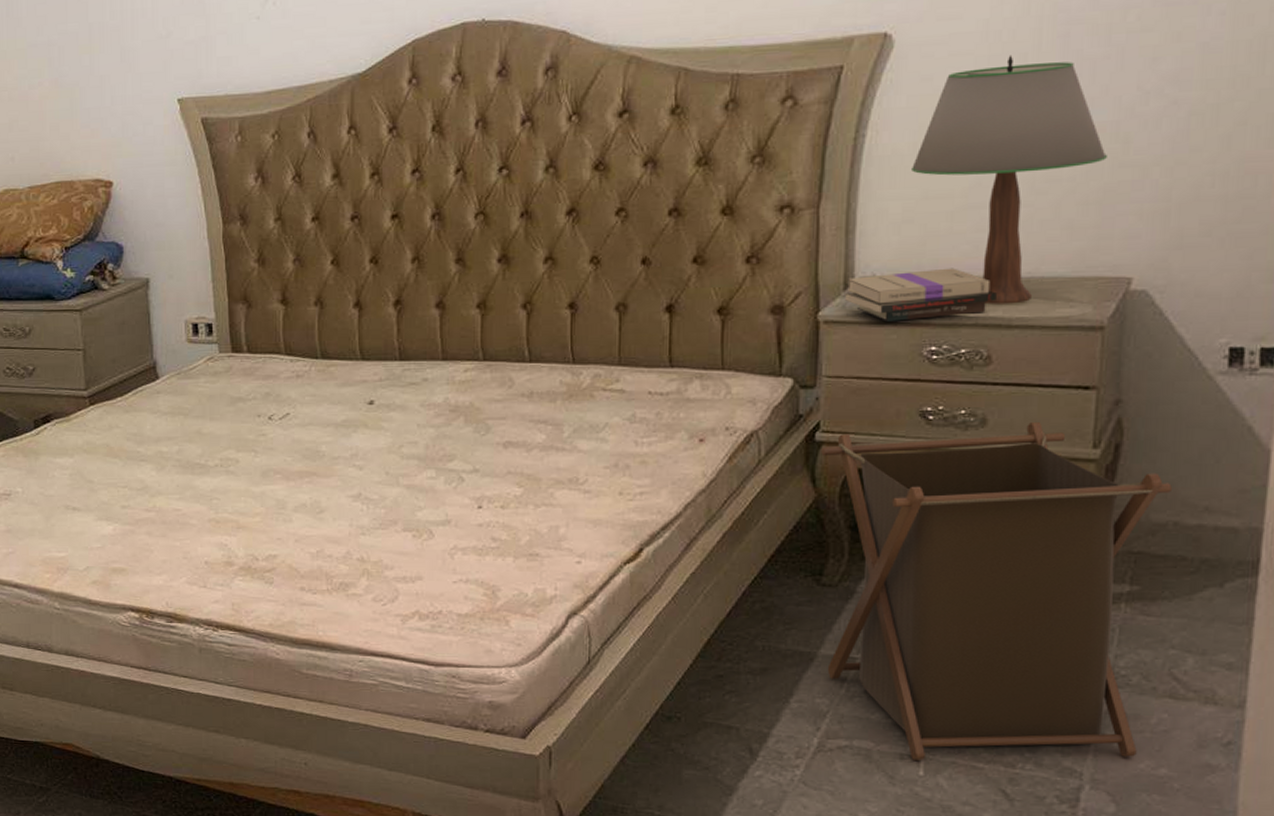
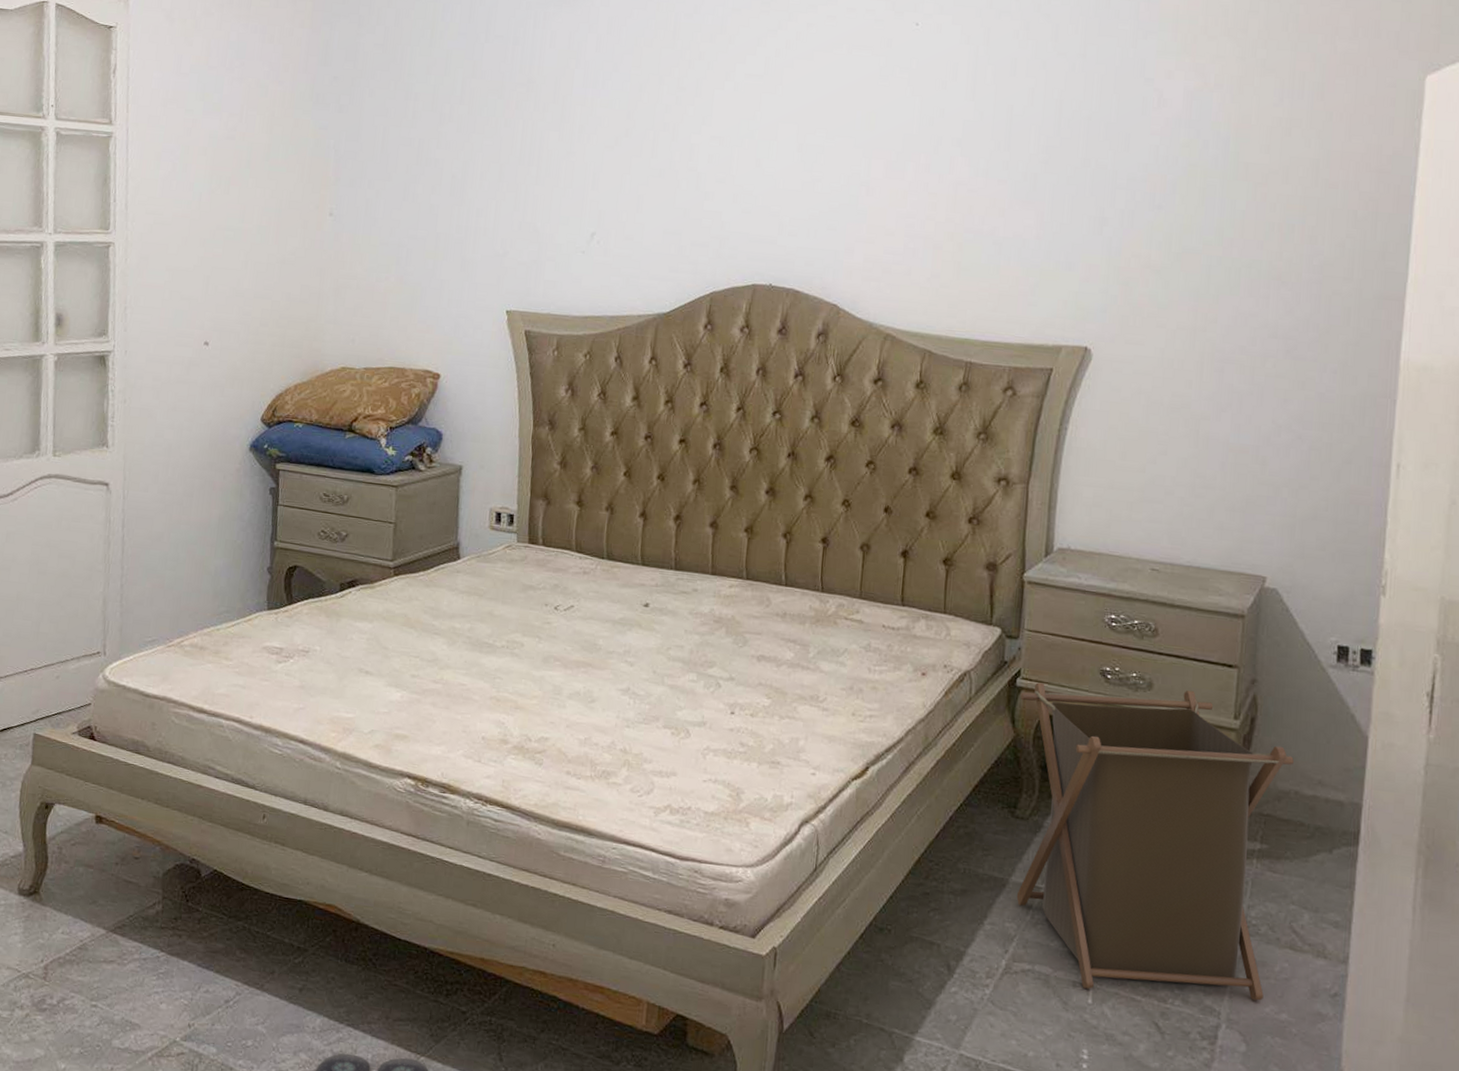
books: present [845,268,997,321] -> none [1046,547,1163,592]
table lamp: present [912,55,1108,305] -> none [1102,380,1250,587]

